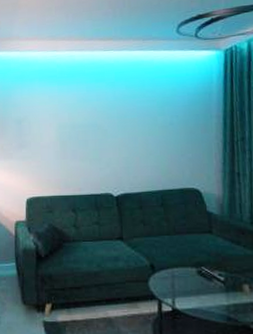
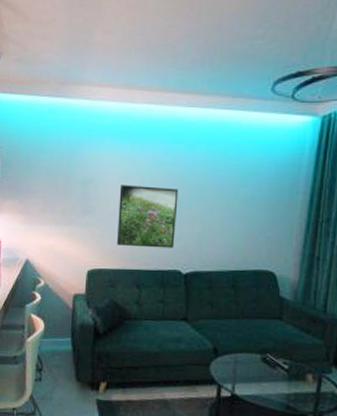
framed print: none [50,120,104,175] -> present [117,185,179,248]

